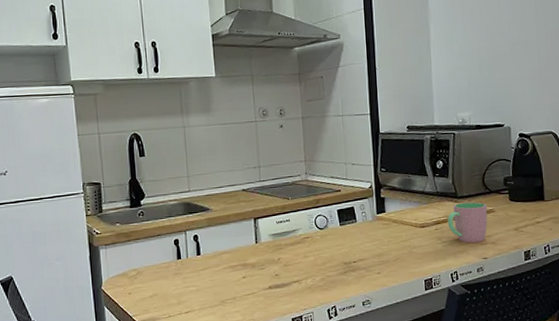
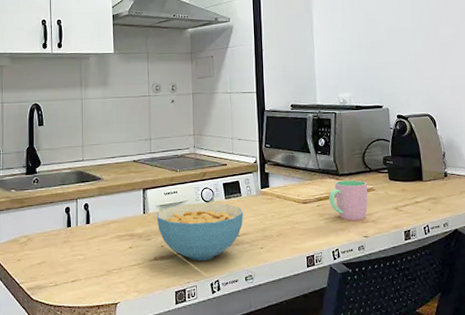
cereal bowl: none [269,230,359,288] -> present [156,203,244,261]

